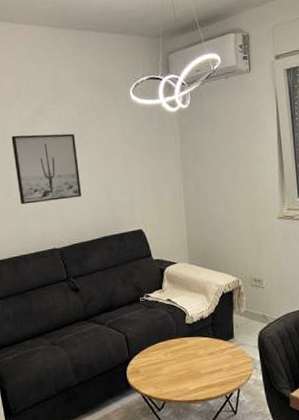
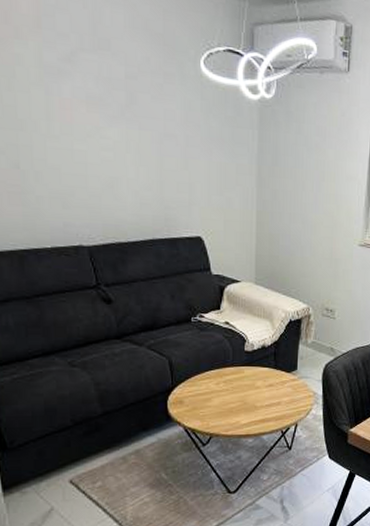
wall art: present [11,133,82,205] -> none [23,83,125,185]

